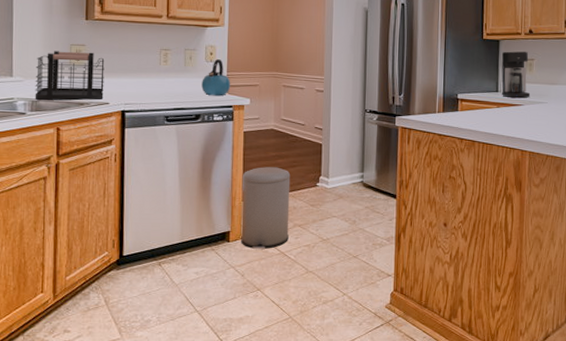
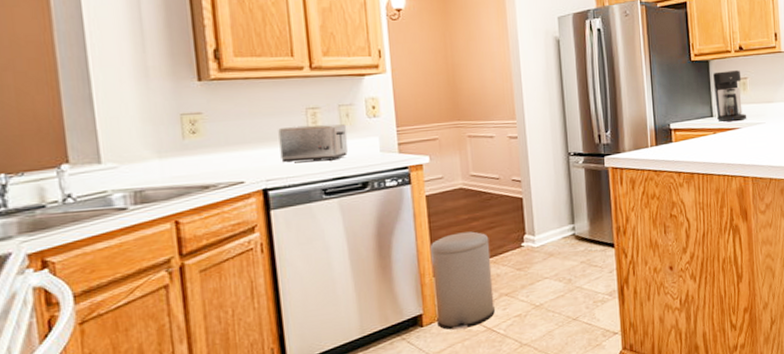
dish rack: present [35,51,105,101] -> none [133,121,236,189]
toaster: none [137,62,189,94] -> present [278,124,349,163]
kettle: present [201,59,231,95] -> none [365,113,404,157]

